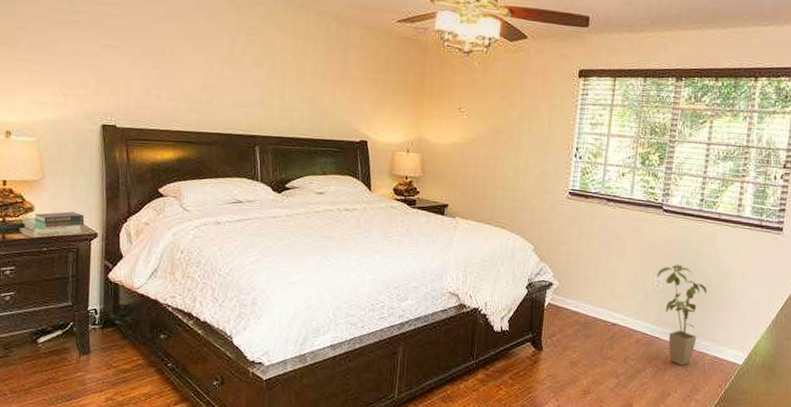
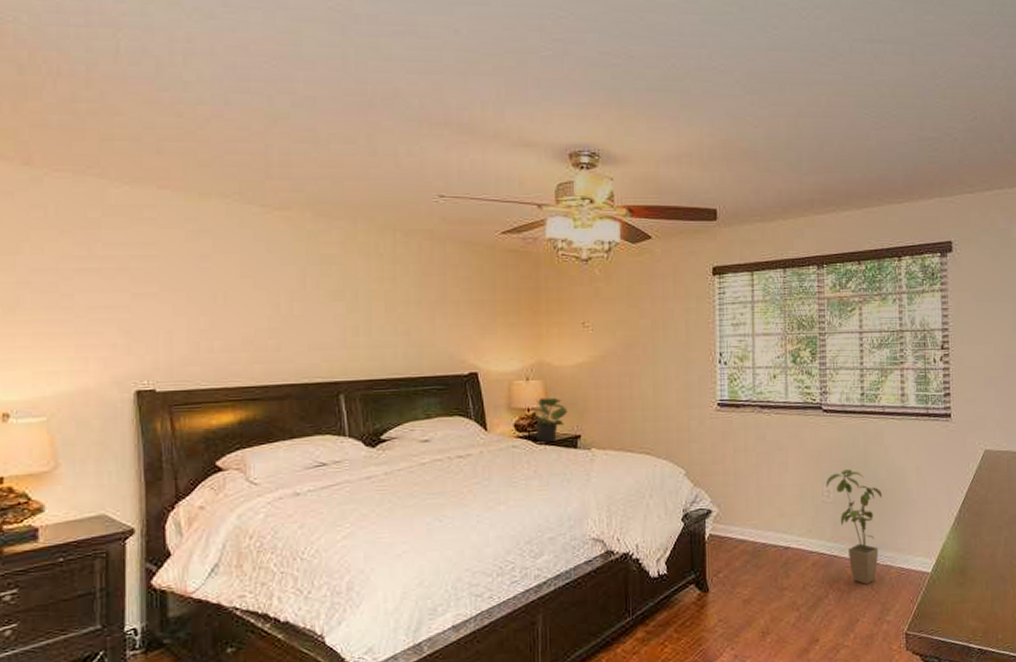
books: present [19,211,85,239] -> none [22,506,116,548]
potted plant: none [408,169,440,208] -> present [531,397,568,443]

